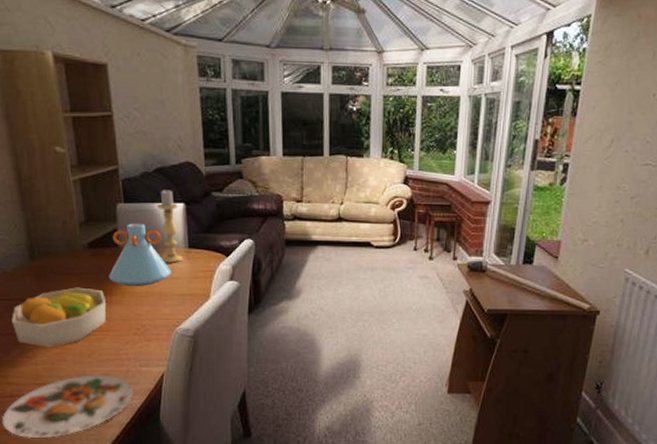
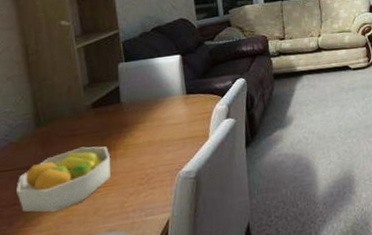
vase: present [109,222,172,287] -> none [112,78,172,139]
candle holder: present [157,190,184,263] -> none [156,45,182,111]

